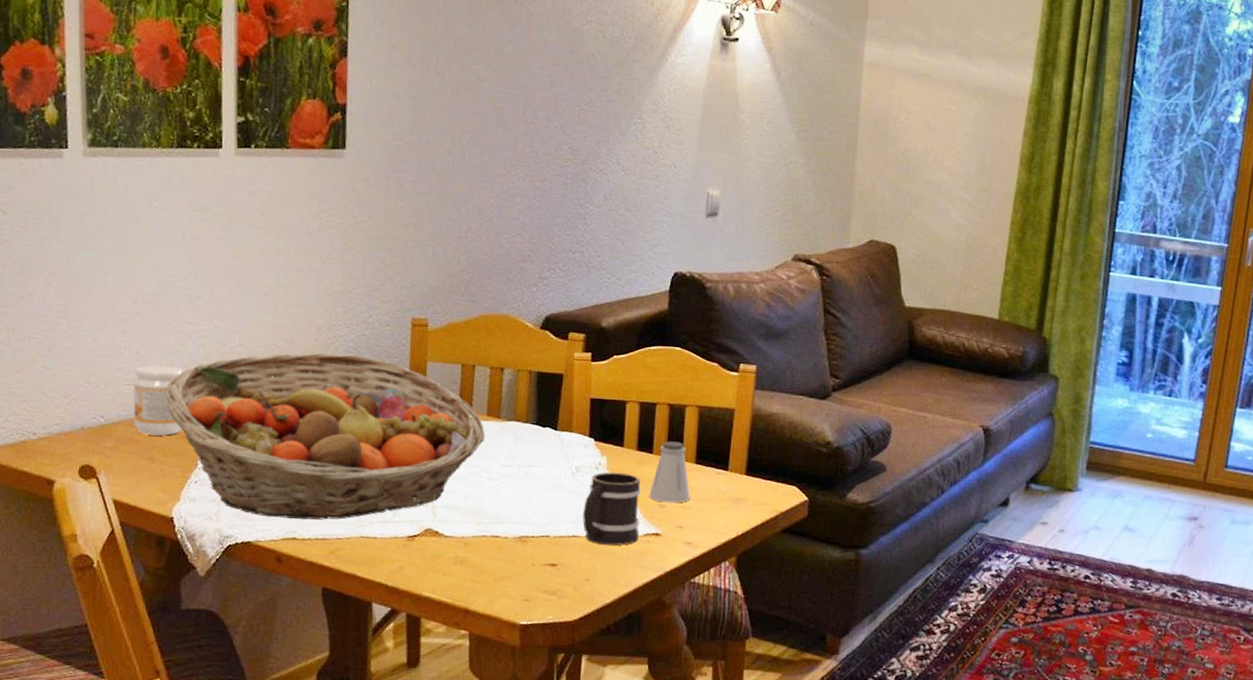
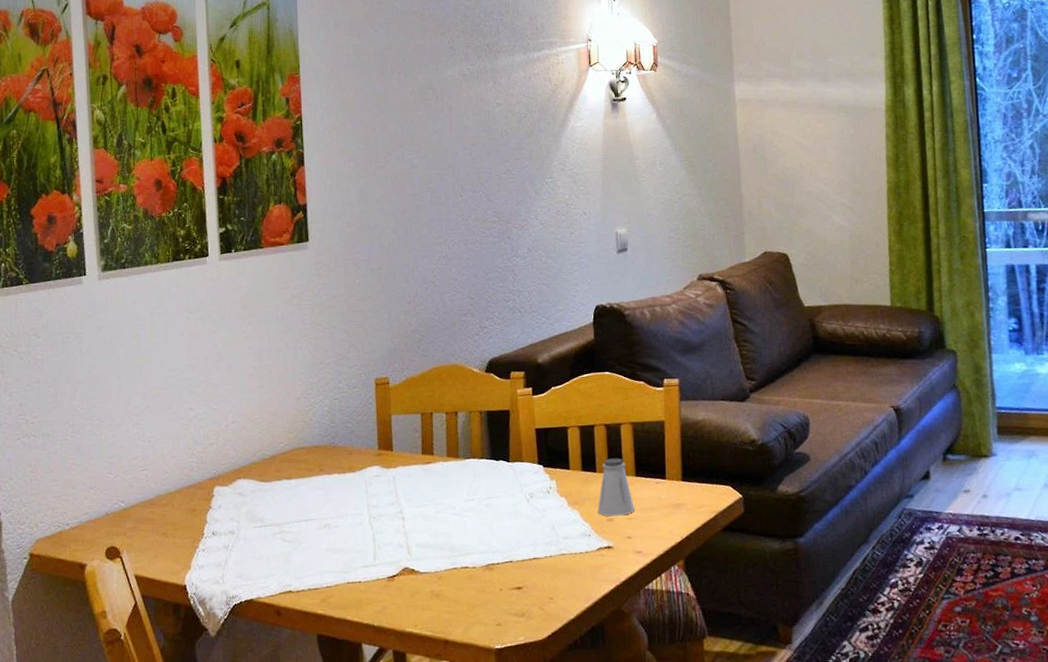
jam: present [133,365,184,436] -> none [147,448,189,513]
fruit basket: present [165,352,486,520] -> none [173,417,448,575]
mug: present [583,472,641,546] -> none [540,493,593,564]

